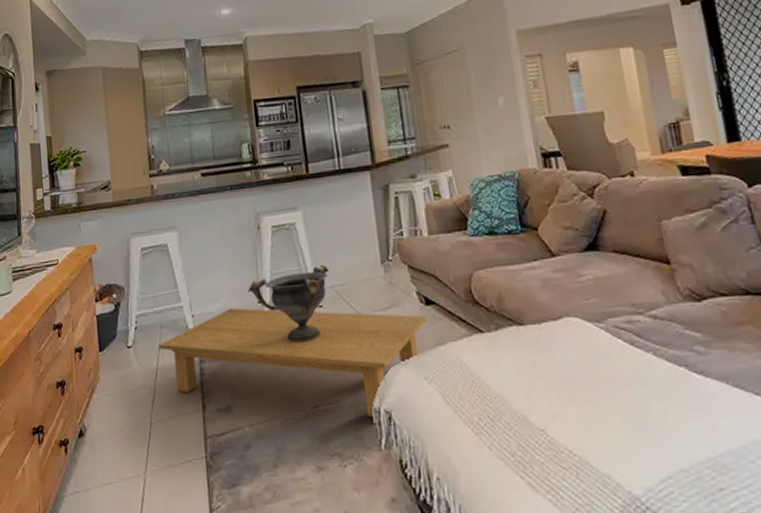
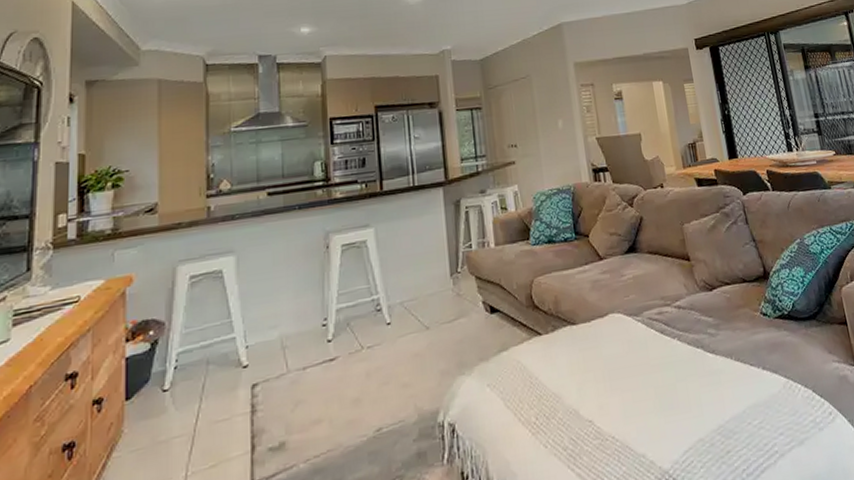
coffee table: present [158,308,428,418] -> none [202,324,492,436]
decorative bowl: present [248,265,329,343] -> none [312,281,399,364]

